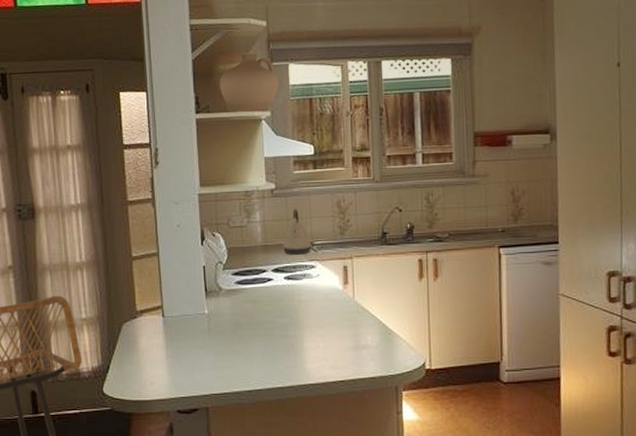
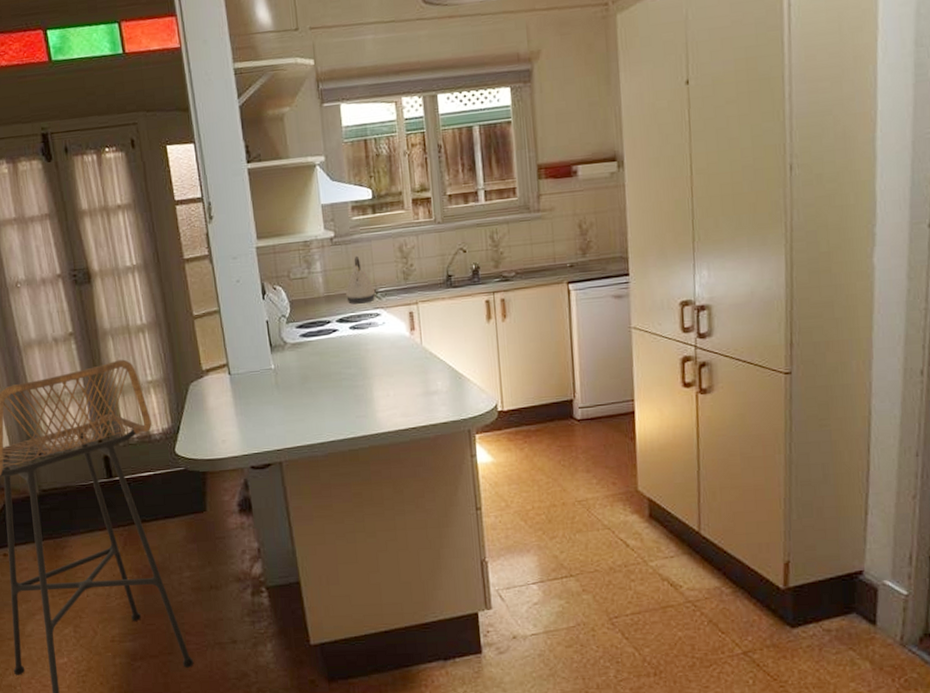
ceramic jug: present [220,52,279,112] -> none [269,94,332,159]

